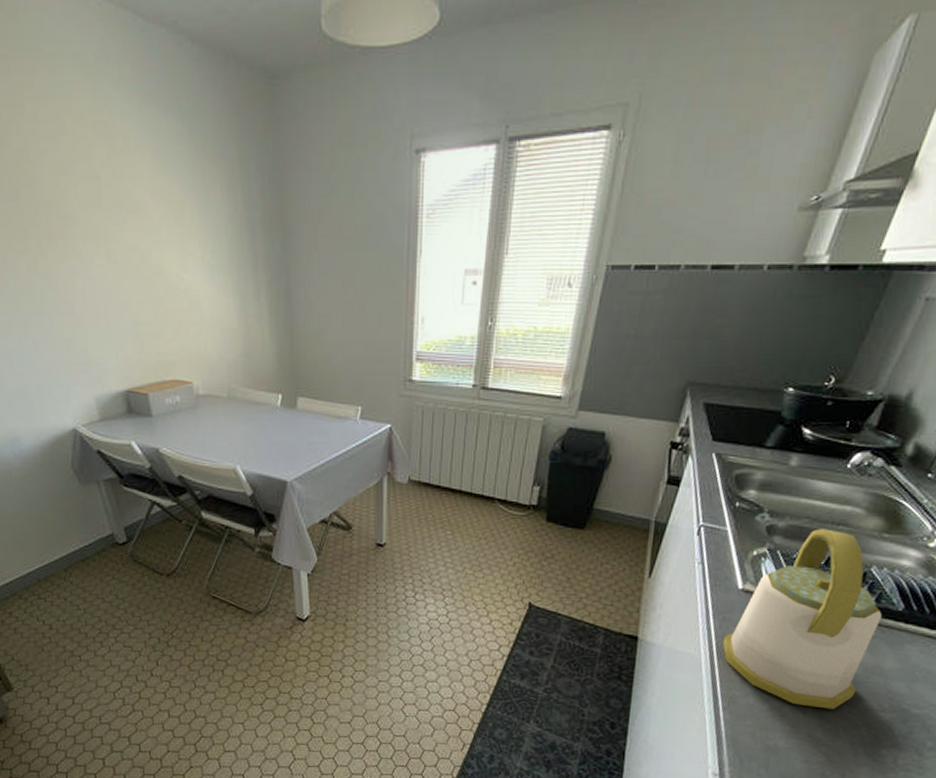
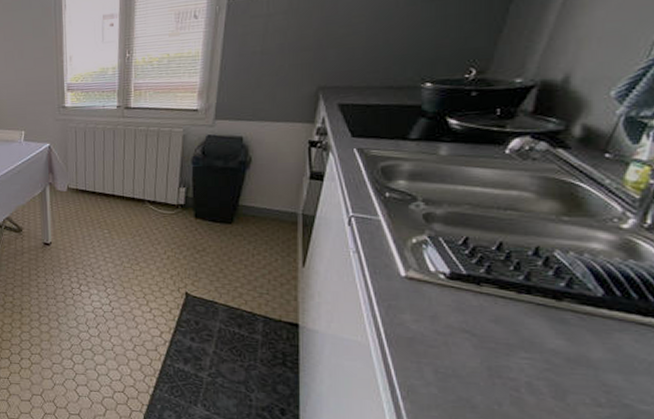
kettle: present [722,529,882,710] -> none [391,214,577,403]

